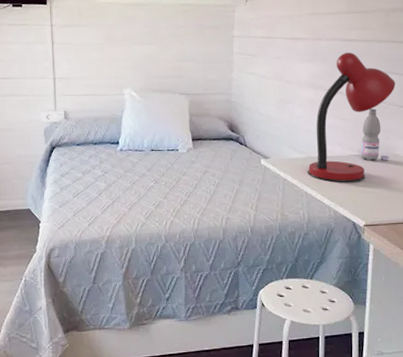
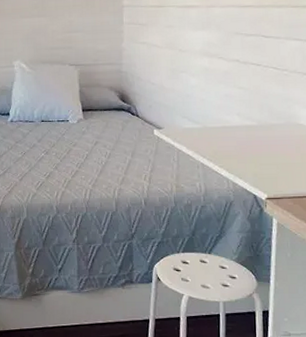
desk lamp: present [307,52,395,182] -> none [203,18,298,154]
water bottle: present [361,108,390,161] -> none [261,76,293,131]

